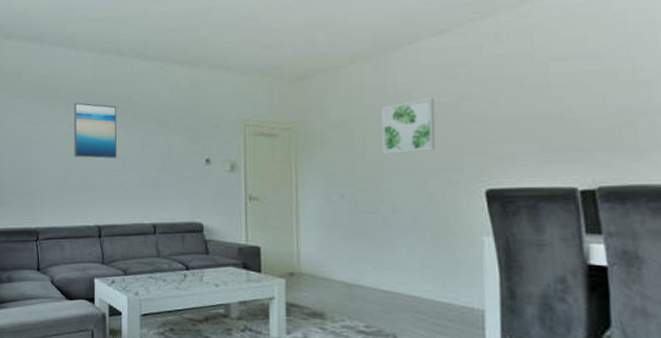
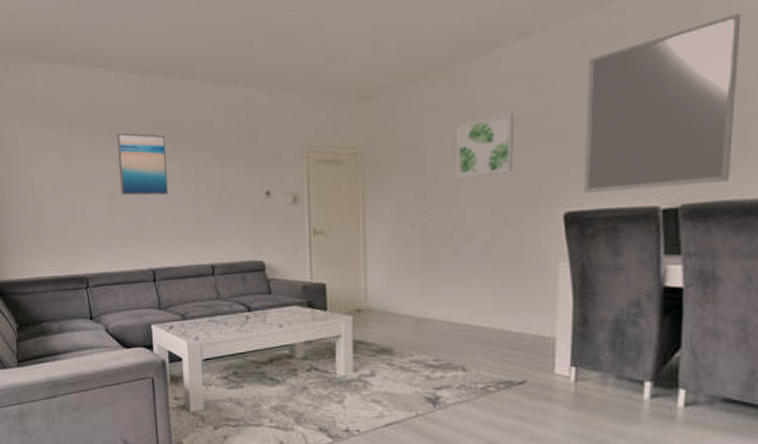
home mirror: none [500,19,643,172] -> present [583,13,742,193]

